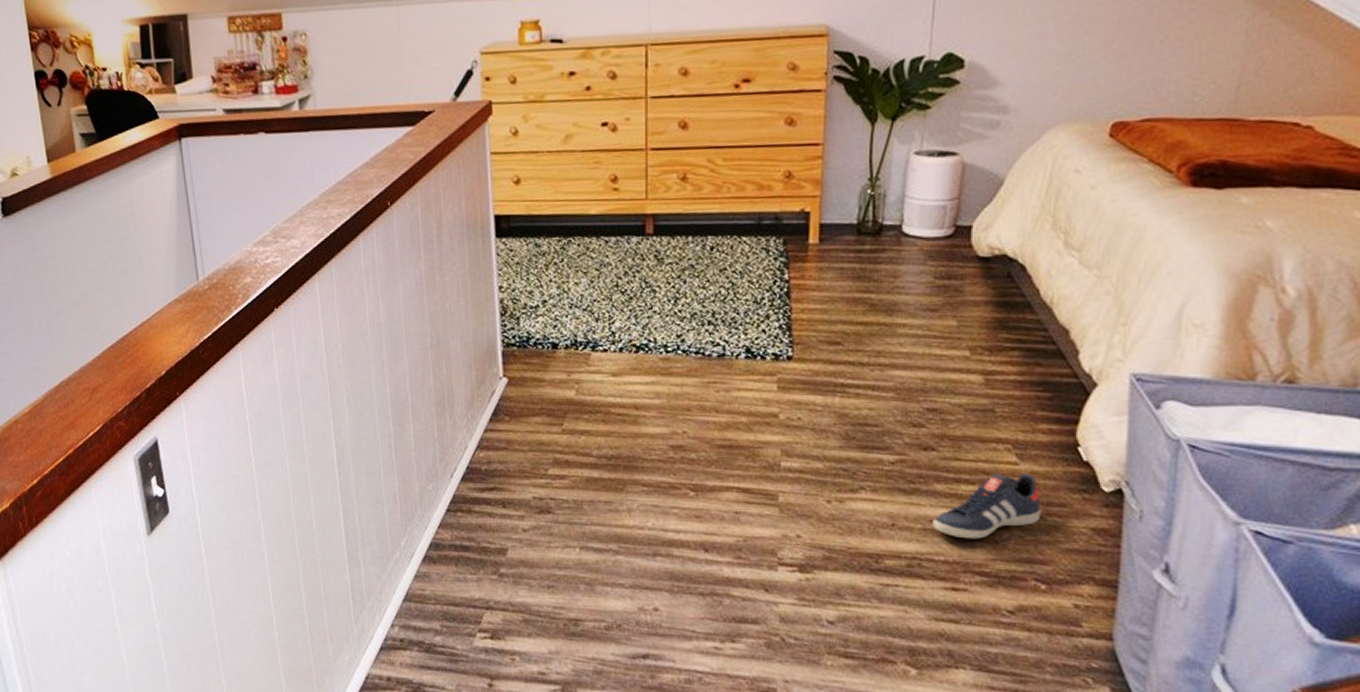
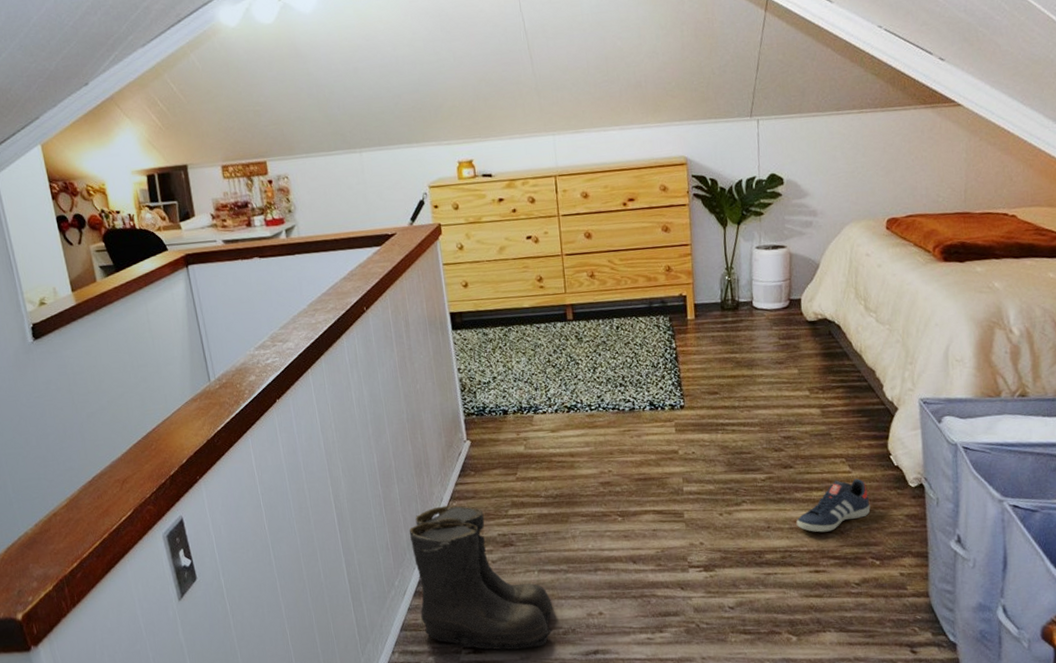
boots: none [422,455,596,642] -> present [409,505,554,650]

